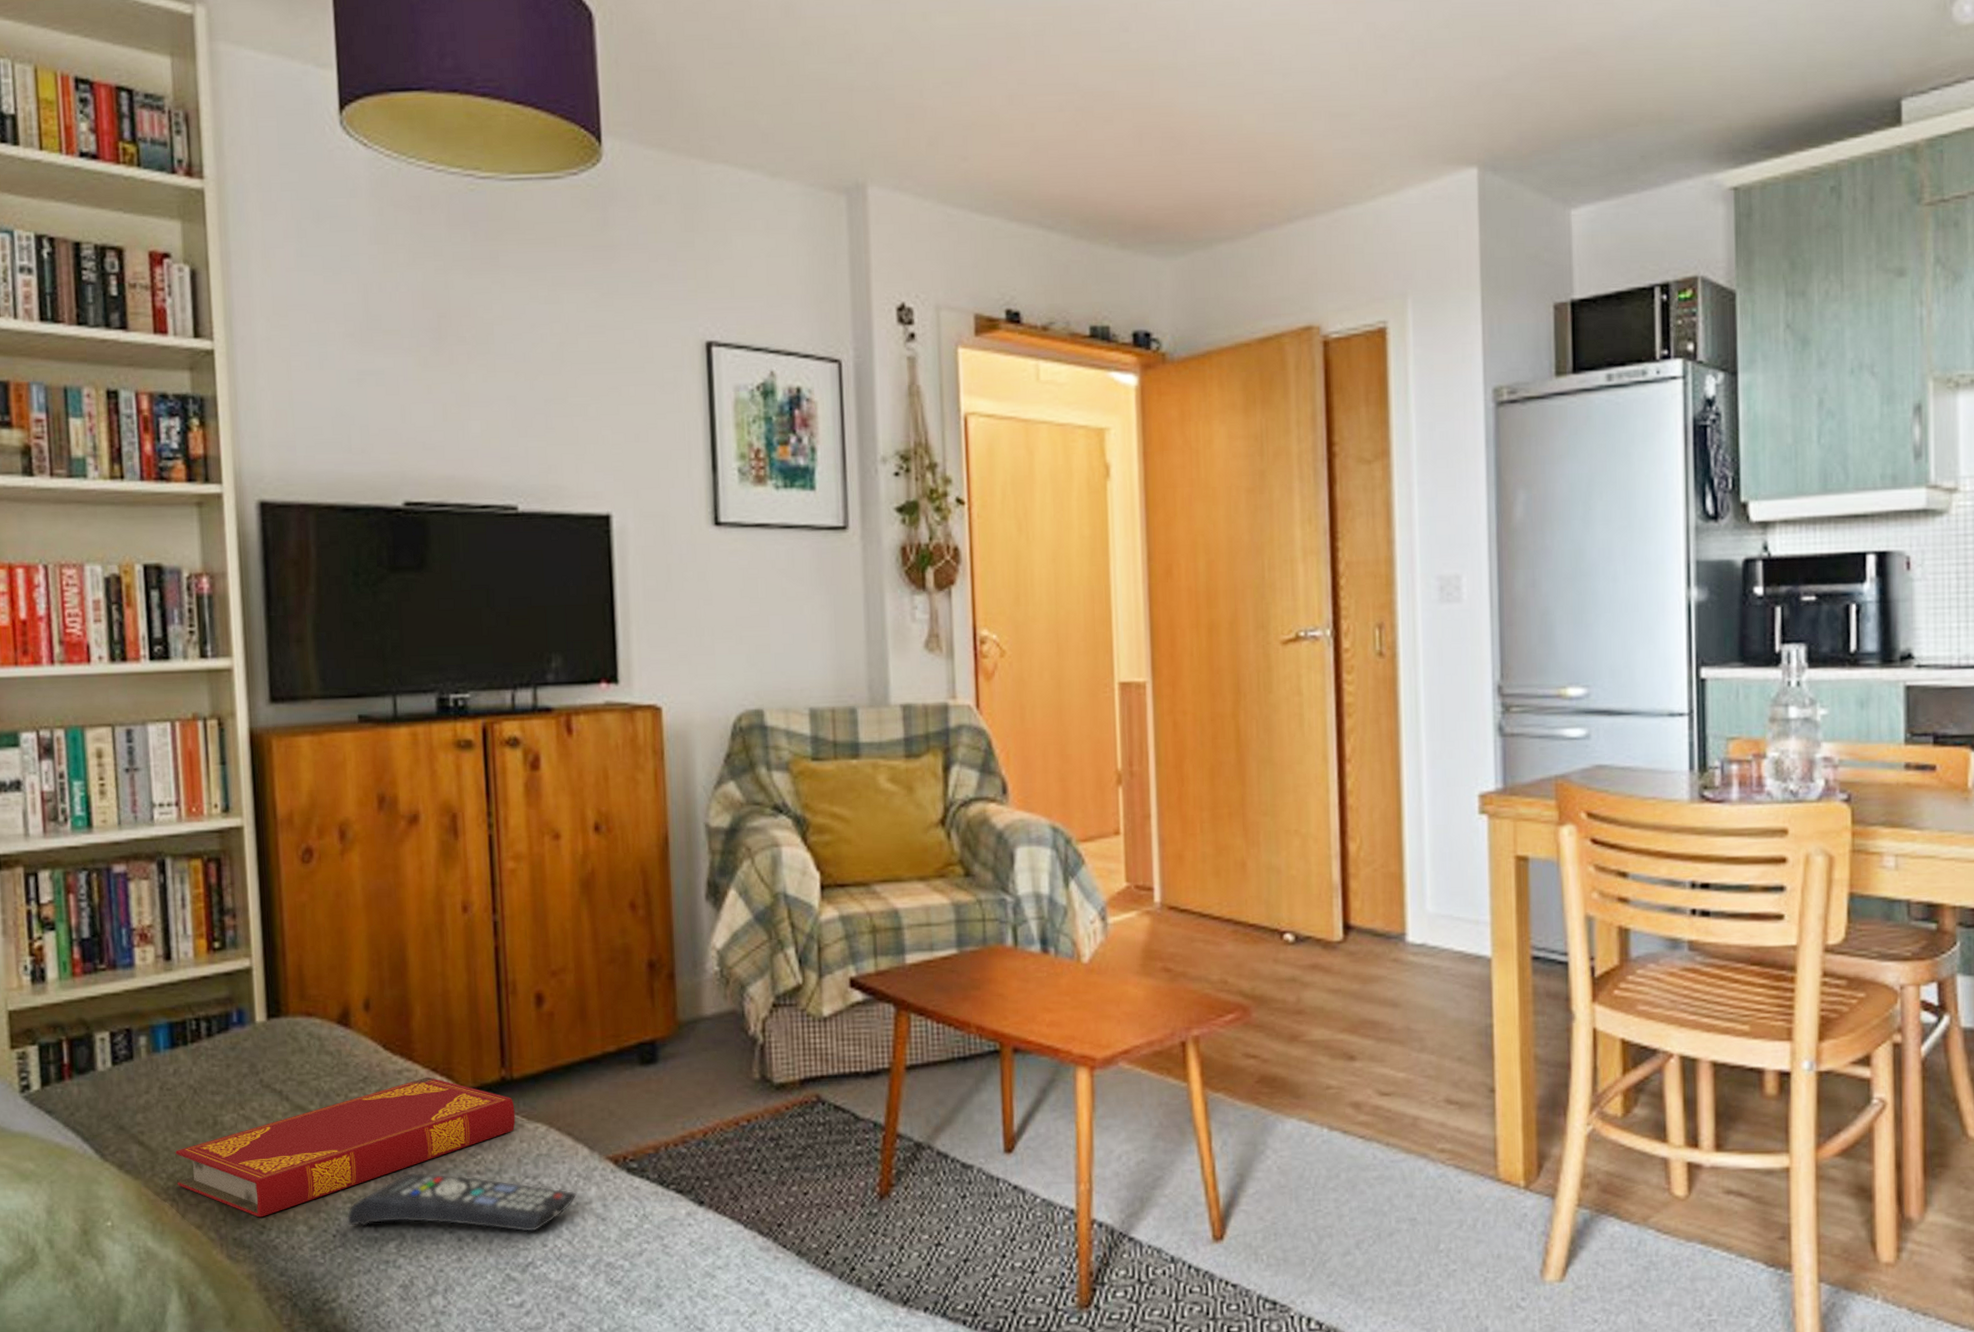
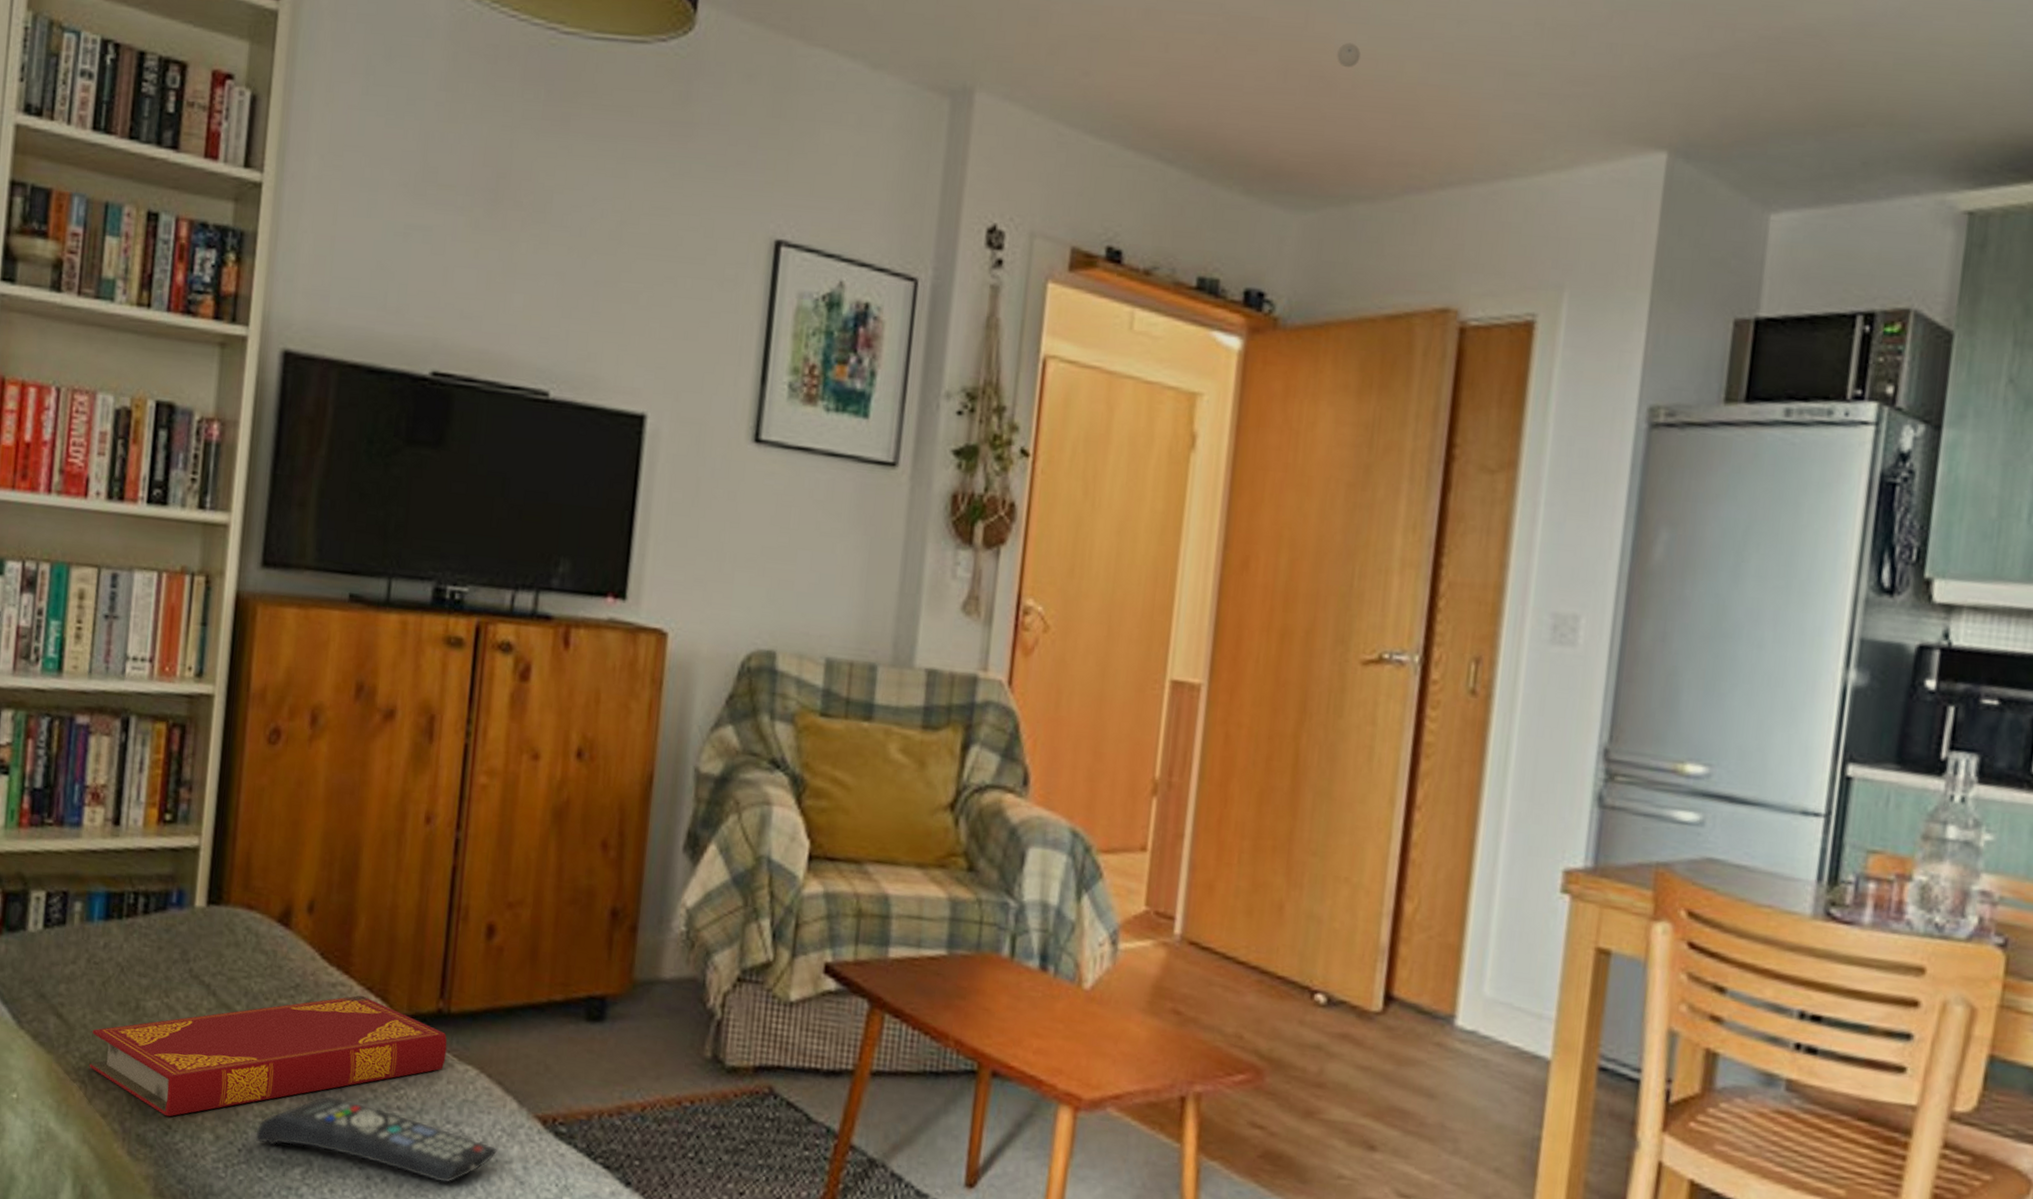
eyeball: none [1183,104,1203,127] -> present [1337,42,1361,68]

